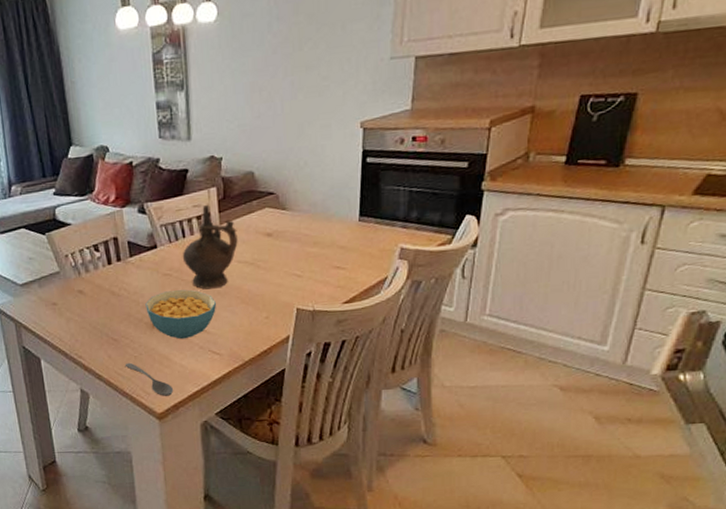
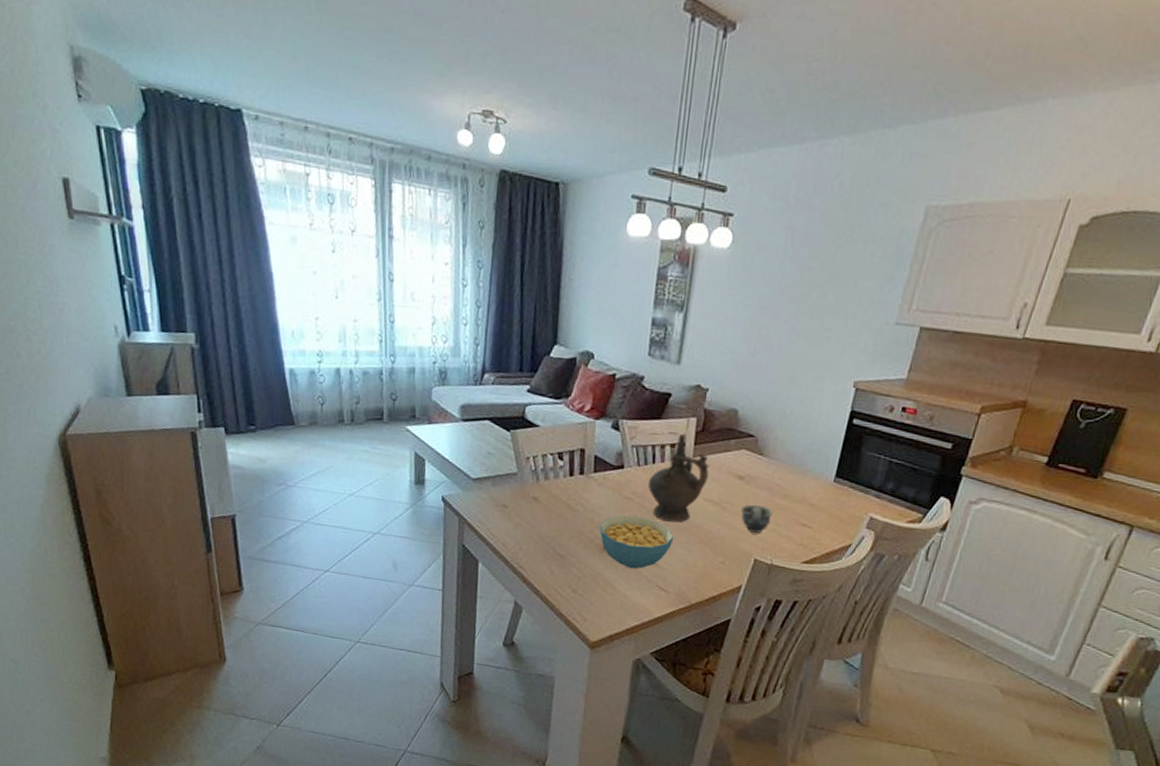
soupspoon: present [124,362,174,396] -> none [566,582,613,626]
cup: none [274,256,306,284] -> present [740,504,773,533]

